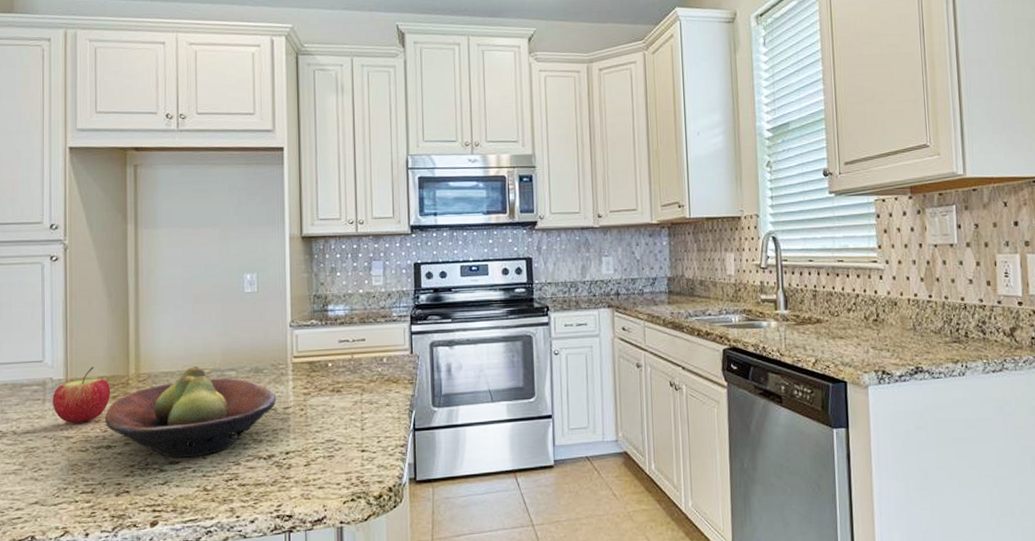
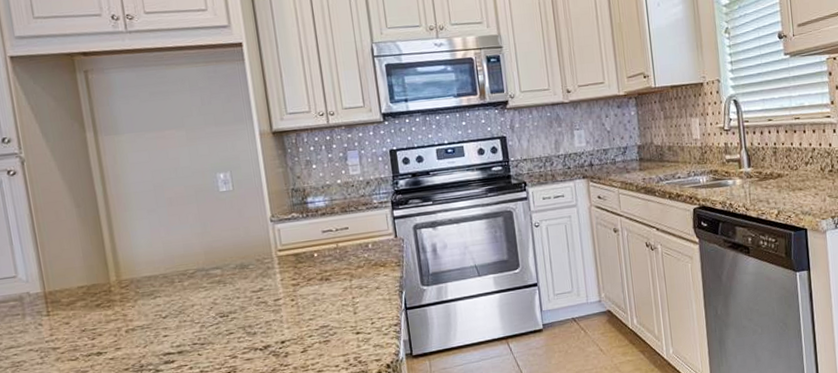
apple: present [53,366,111,424] -> none [32,277,94,335]
fruit bowl: present [105,366,277,458] -> none [91,268,266,358]

